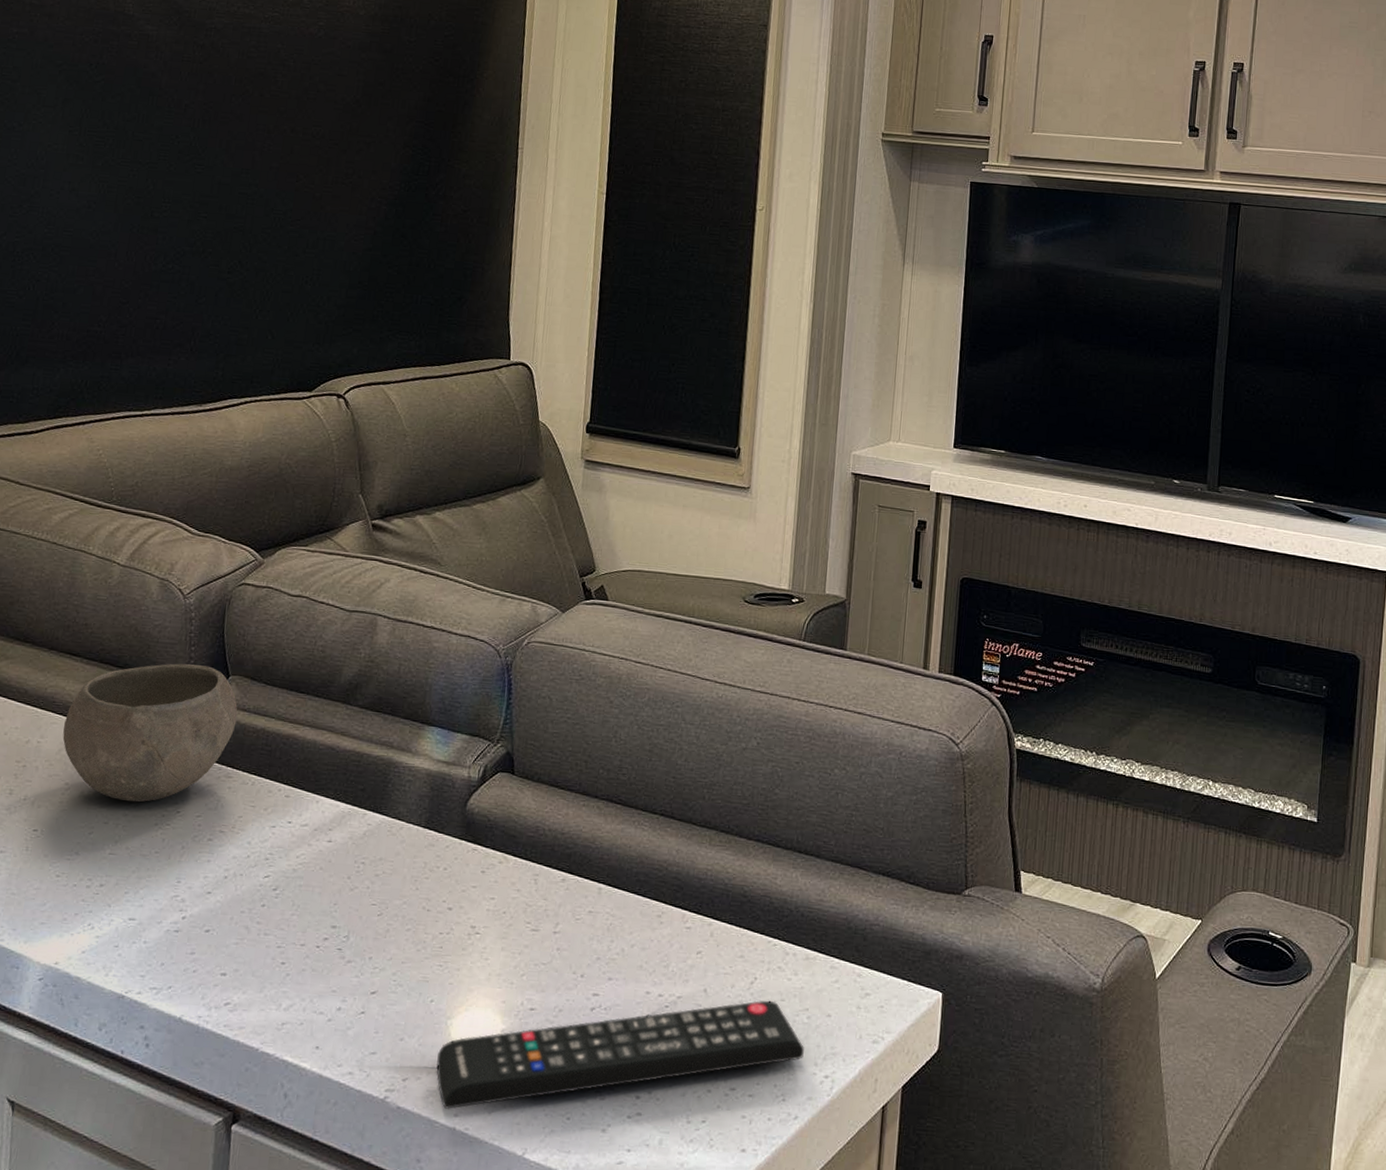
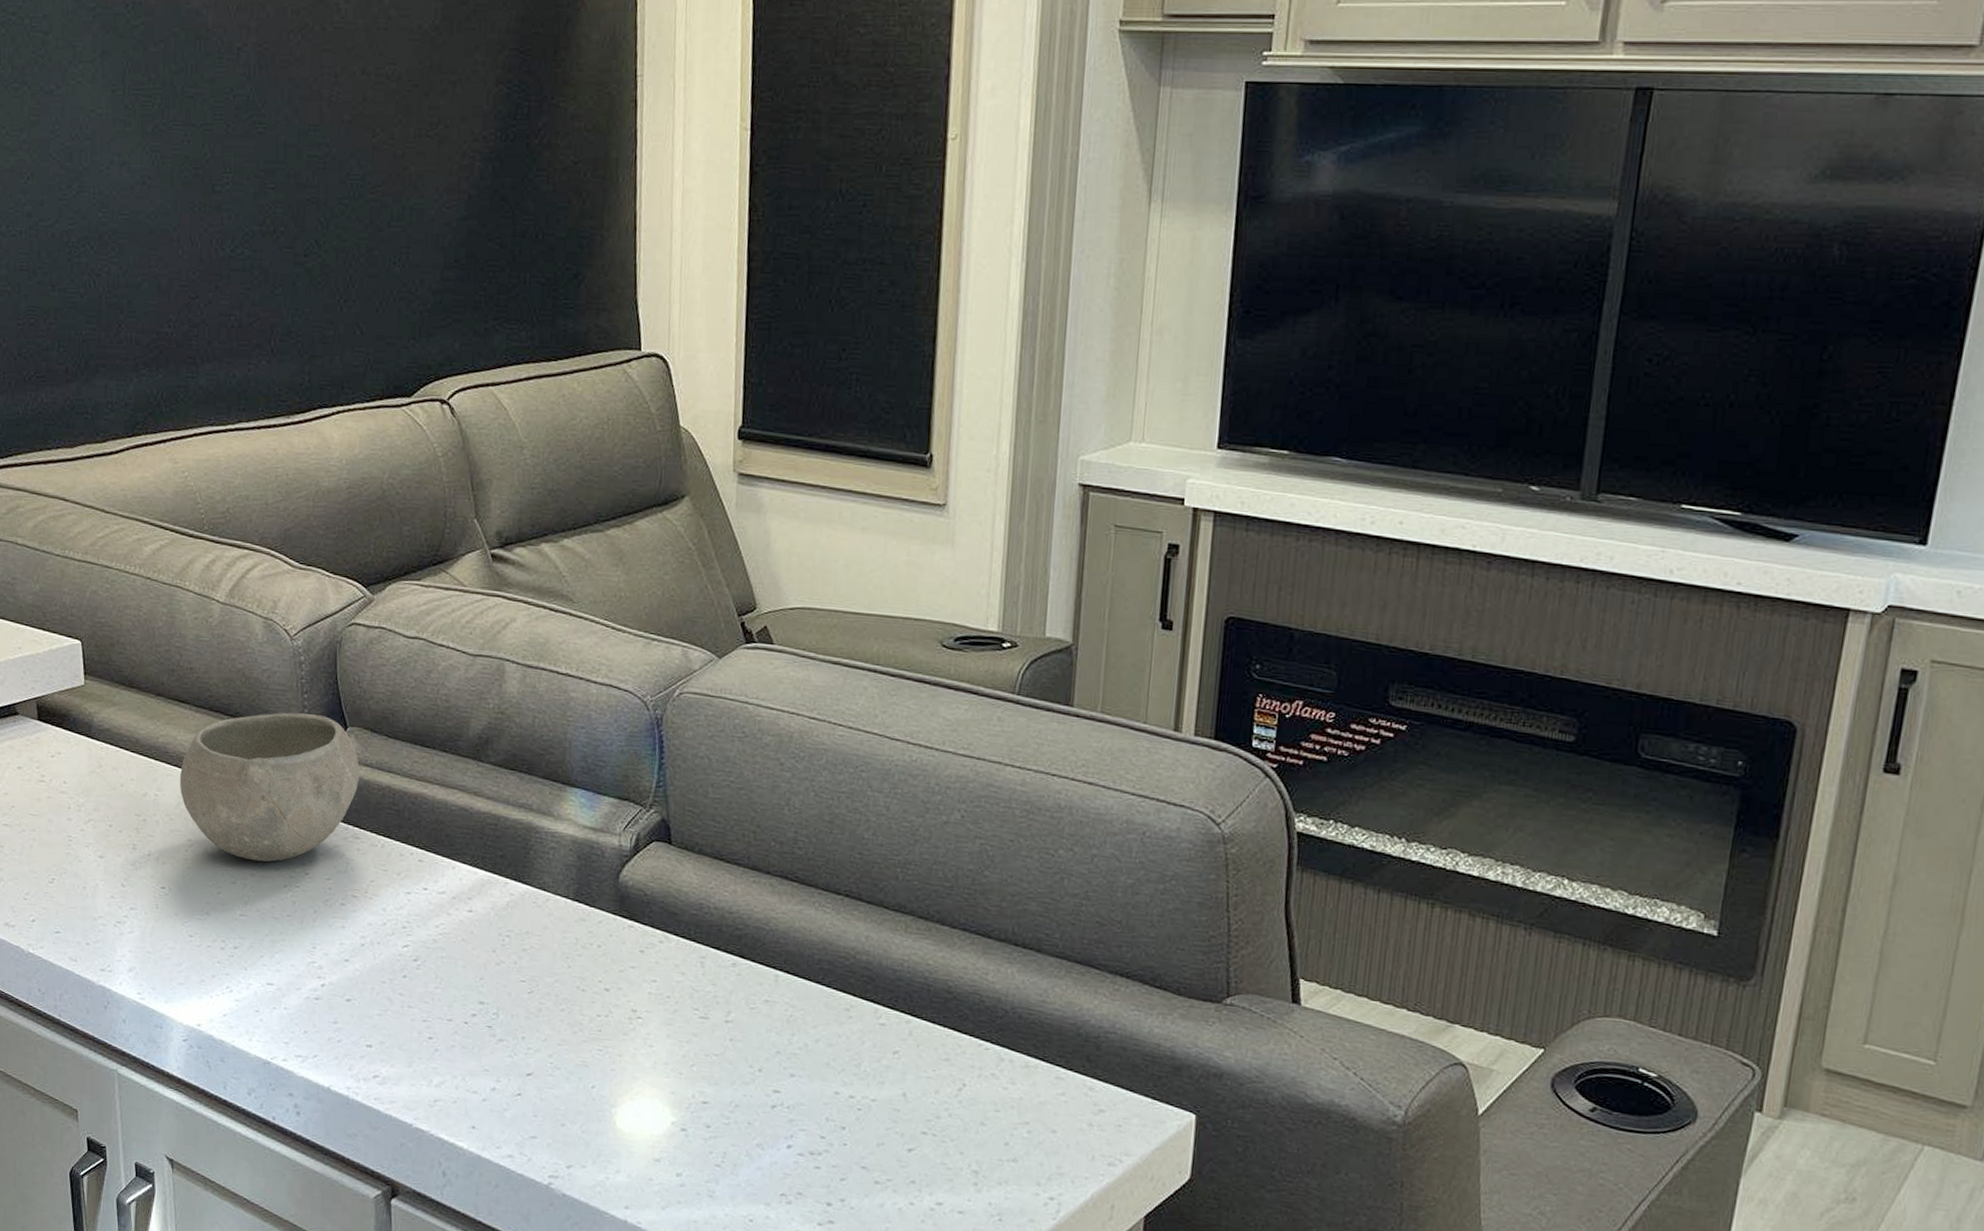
remote control: present [436,1000,804,1109] -> none [602,1109,1024,1201]

